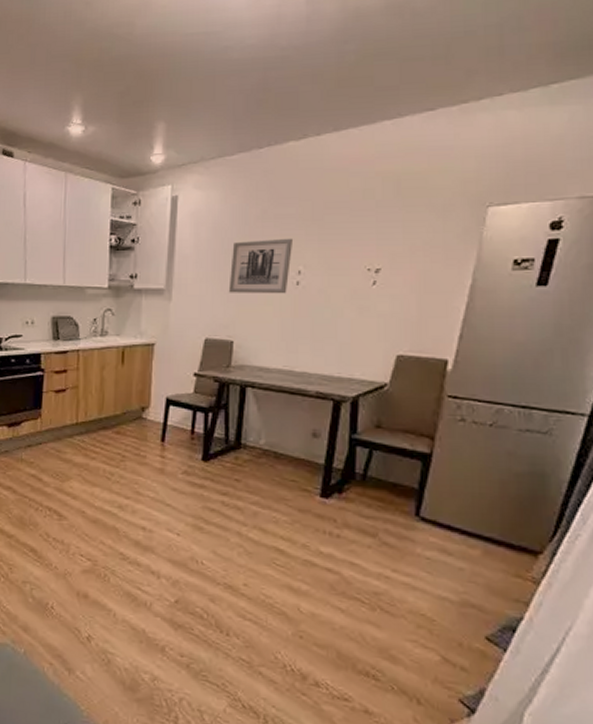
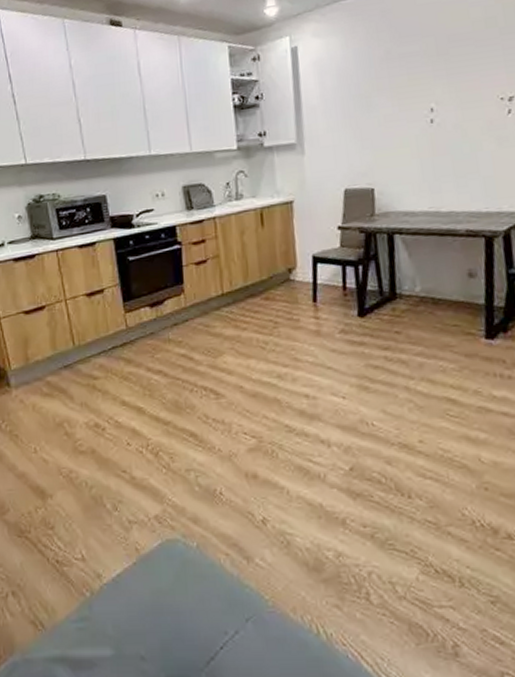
wall art: present [228,238,294,294] -> none [360,75,422,140]

